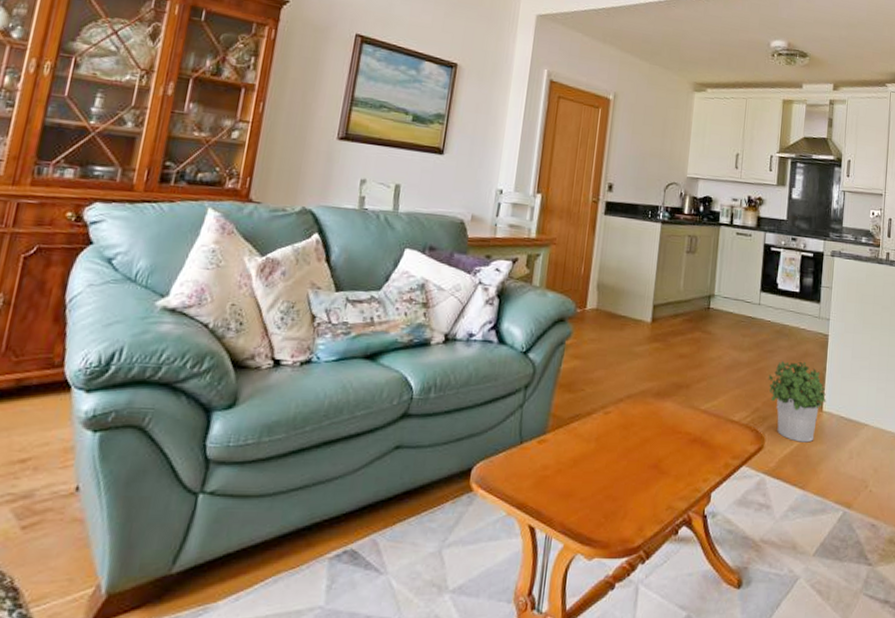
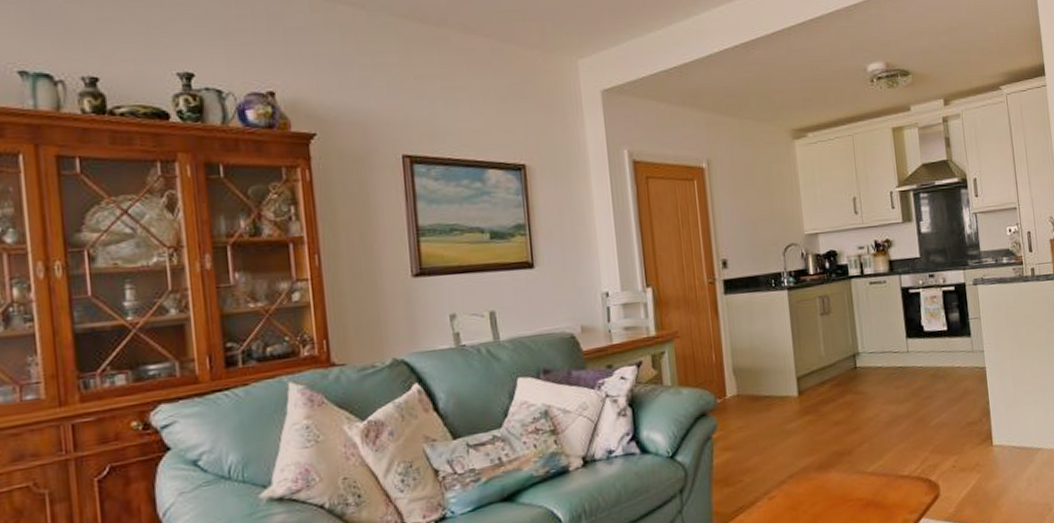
potted plant: present [768,361,827,443] -> none [931,399,995,482]

